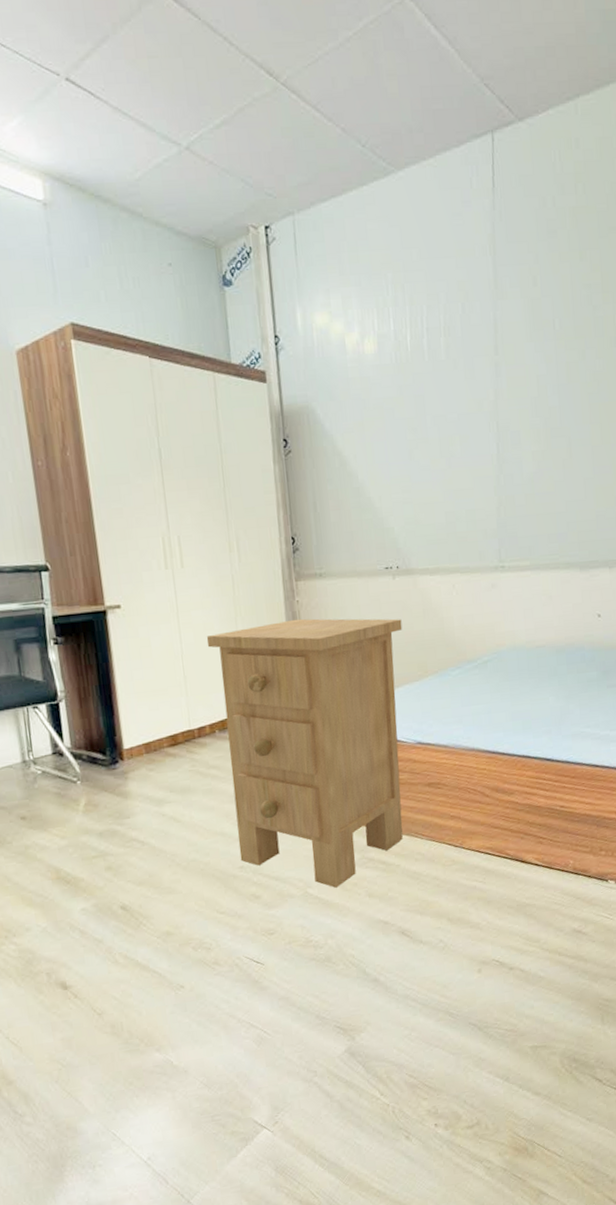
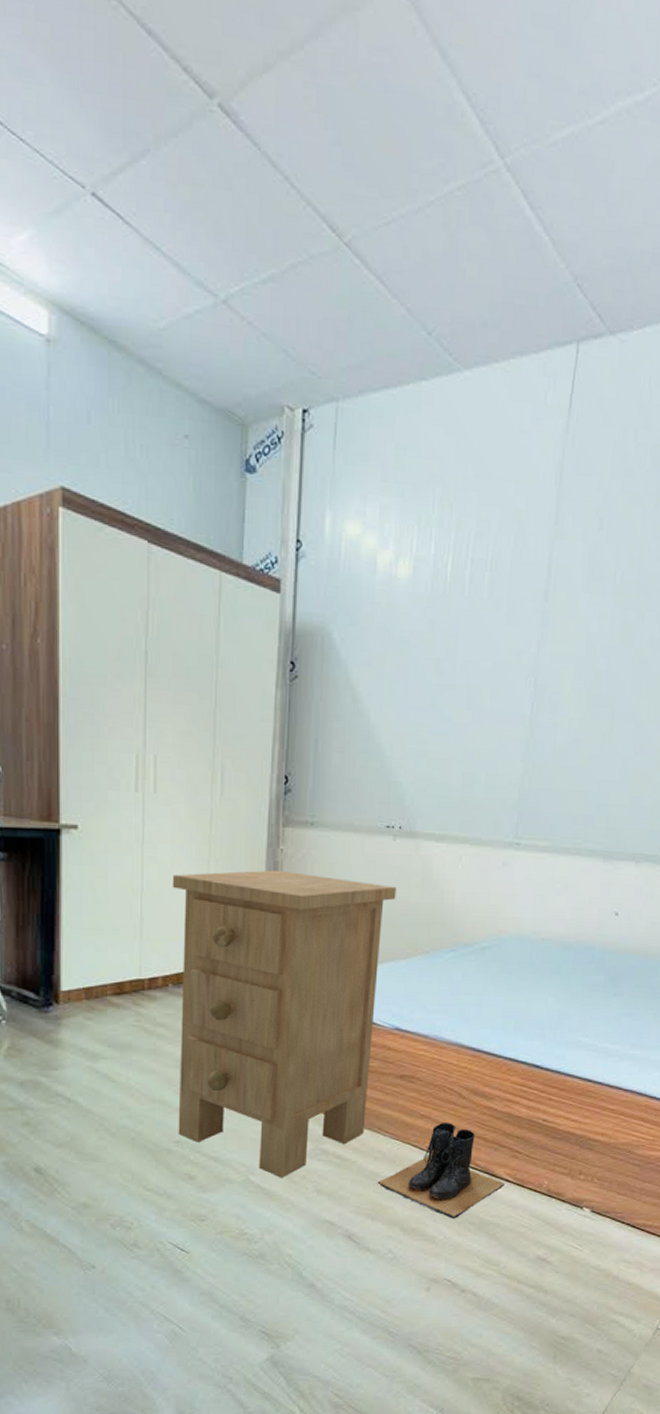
boots: none [421,819,534,905] -> present [377,1121,504,1219]

